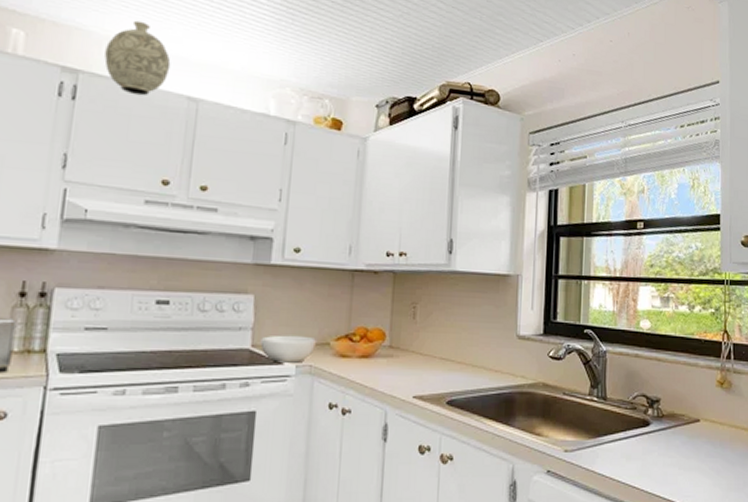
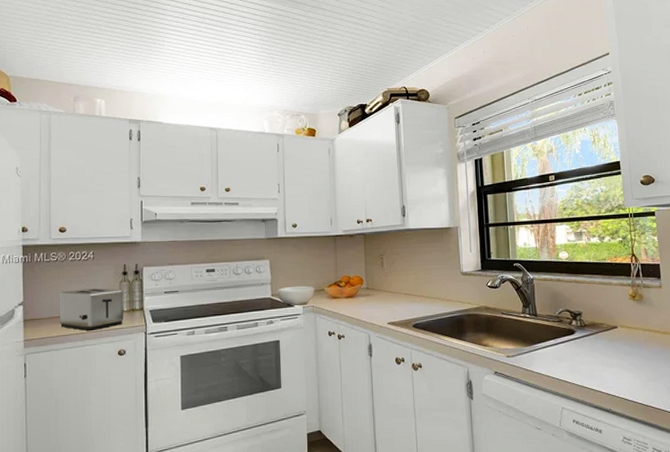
decorative vase: present [104,20,171,96] -> none [154,80,196,132]

